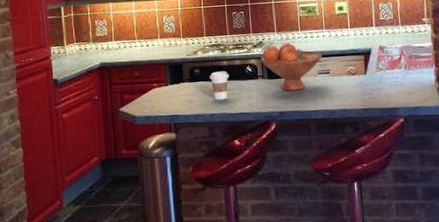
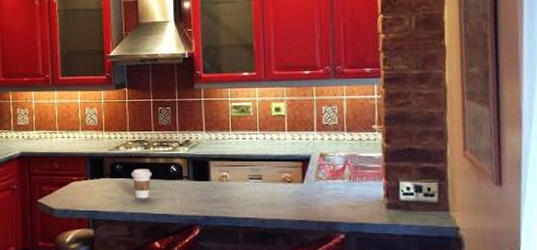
fruit bowl: present [260,43,323,91] -> none [186,143,255,195]

